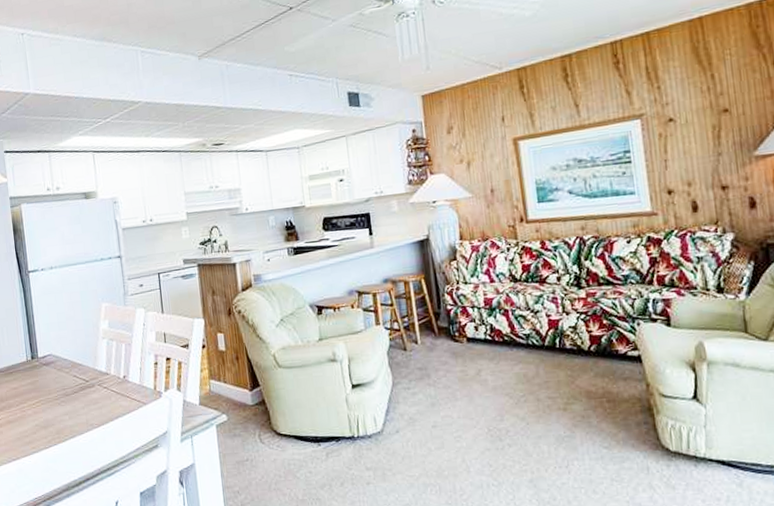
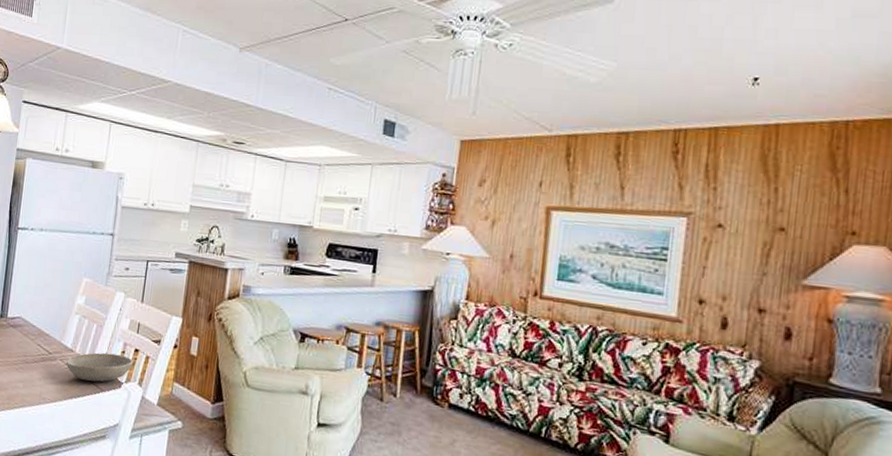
bowl: none [104,366,168,399] -> present [66,352,134,382]

